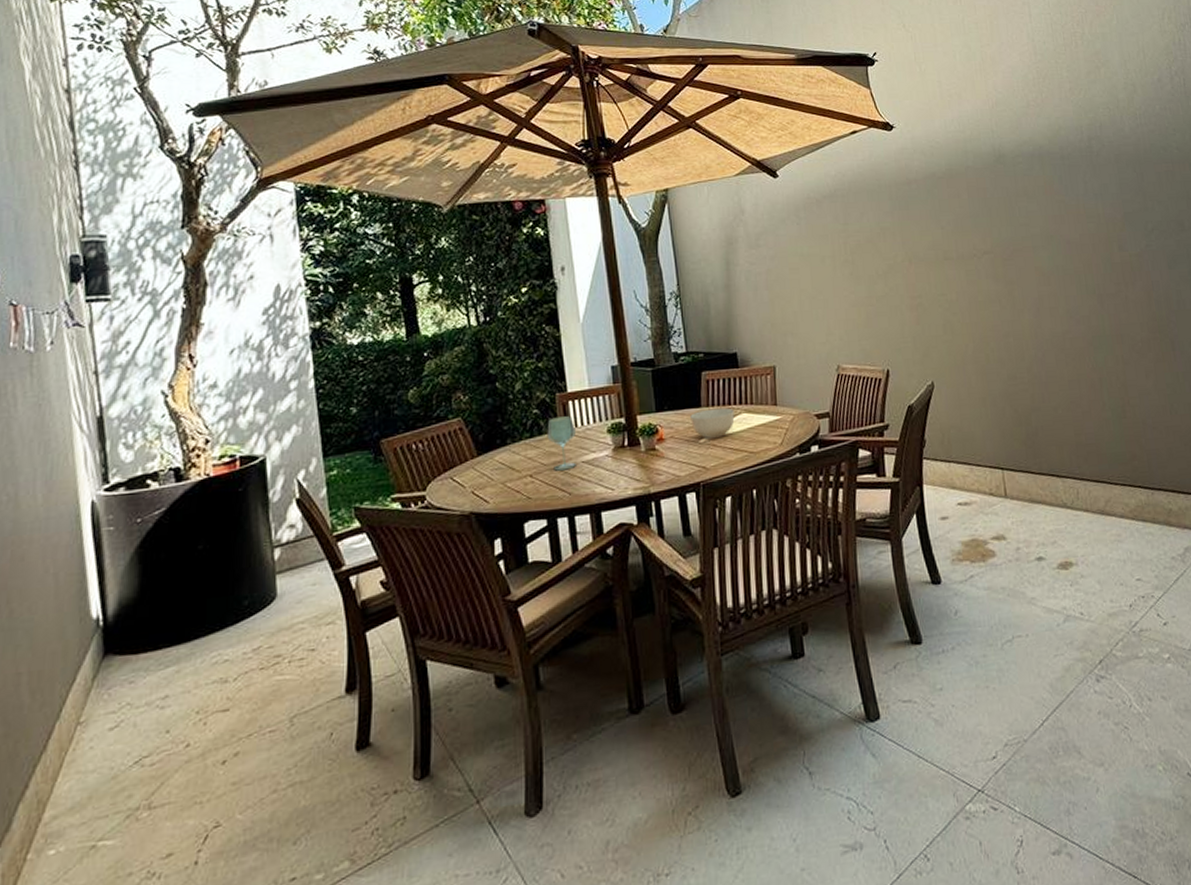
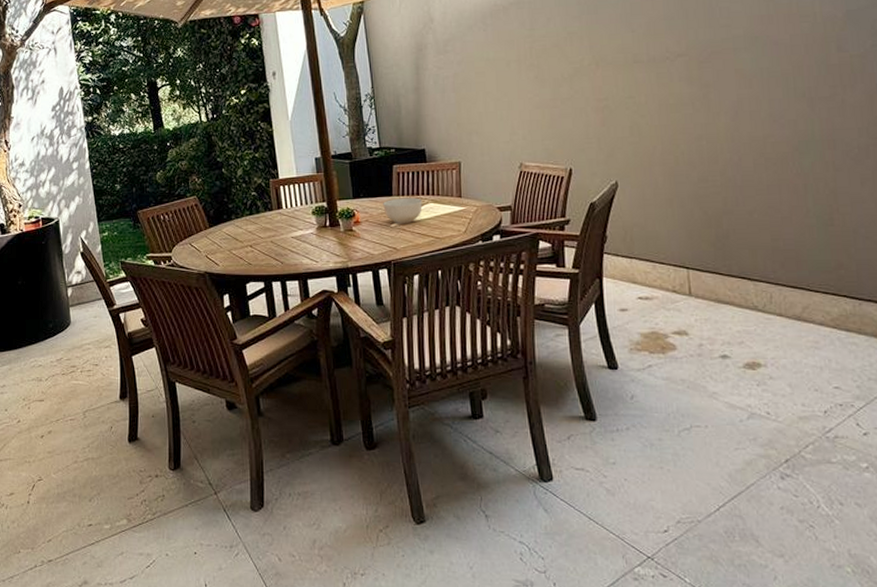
wine glass: present [547,416,577,471] -> none [263,199,287,243]

